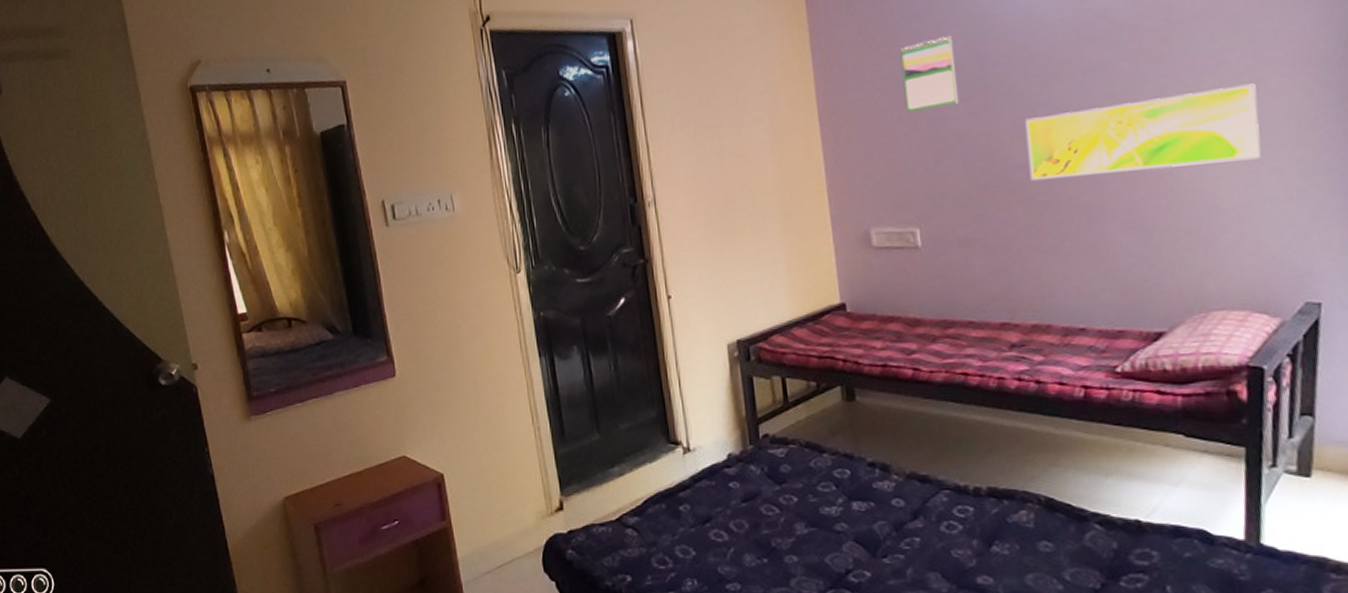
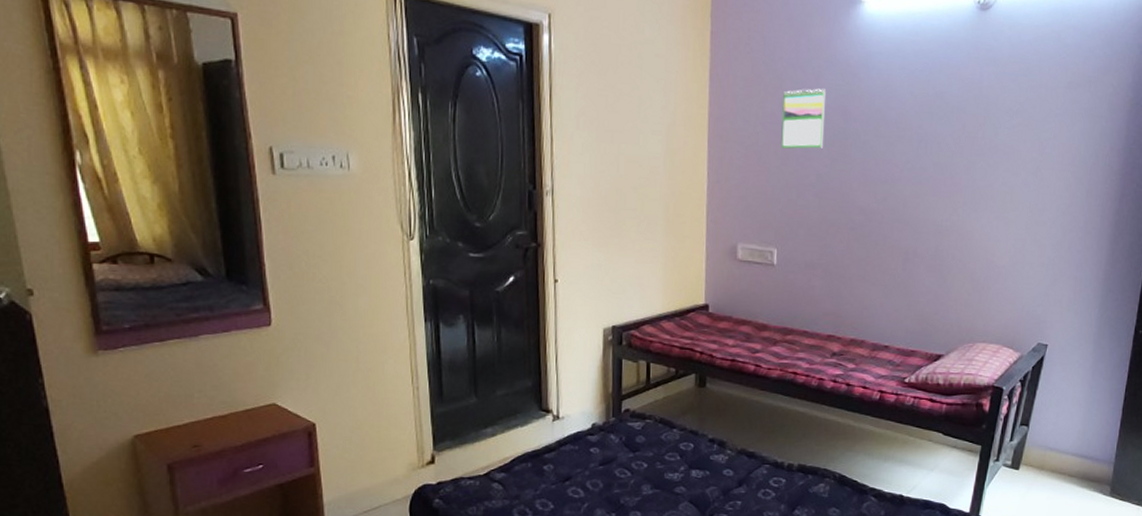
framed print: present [1025,83,1261,181] -> none [867,170,1035,231]

